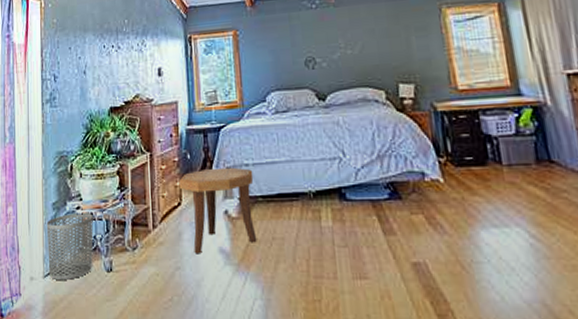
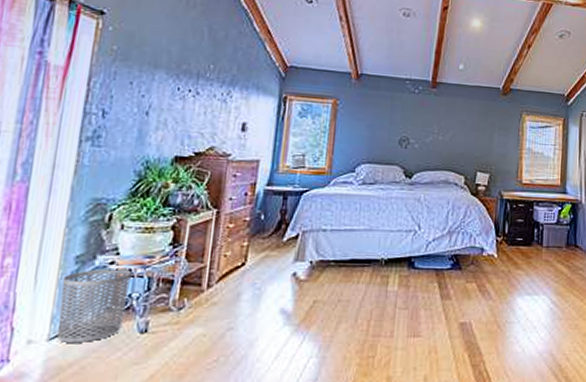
side table: present [179,167,257,254] -> none [246,231,330,315]

